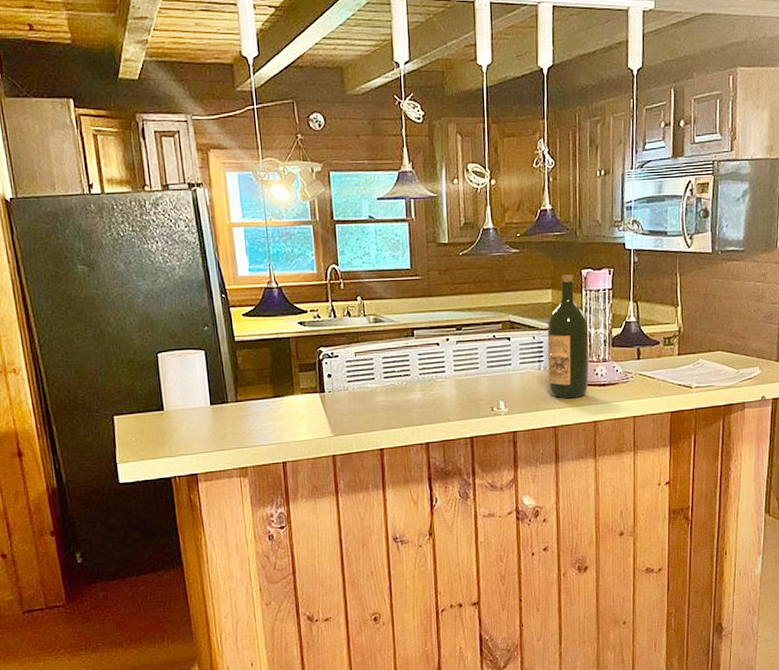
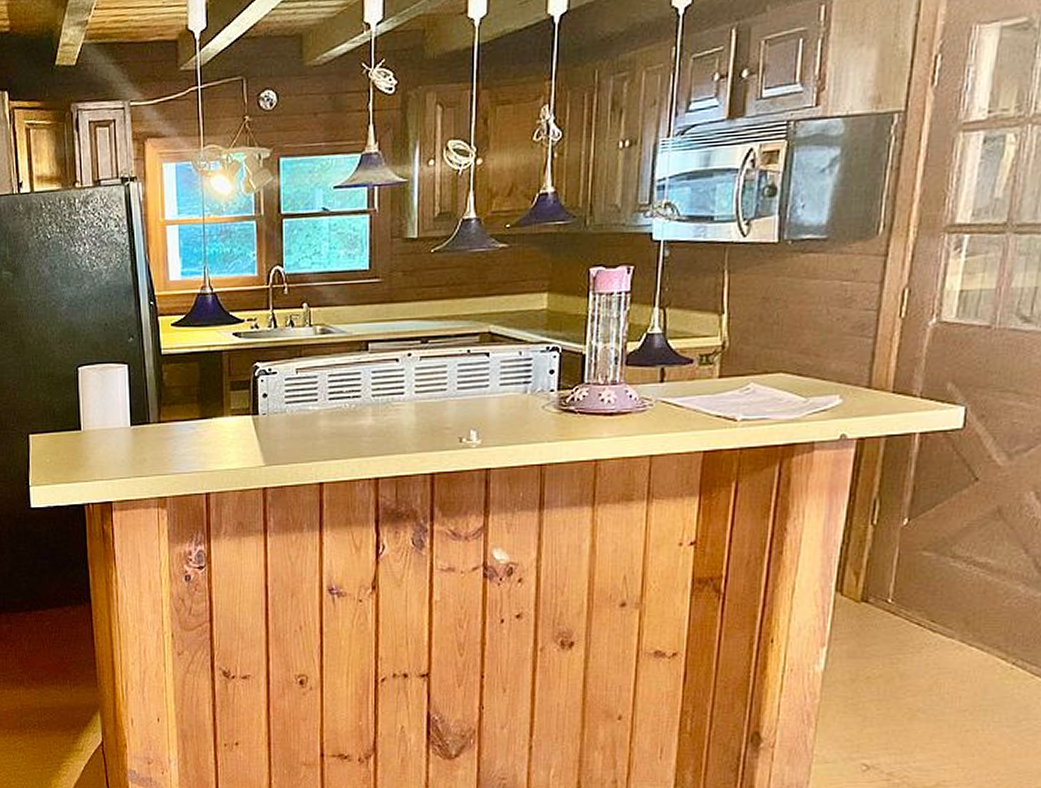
wine bottle: present [547,275,589,398] -> none [537,274,595,429]

